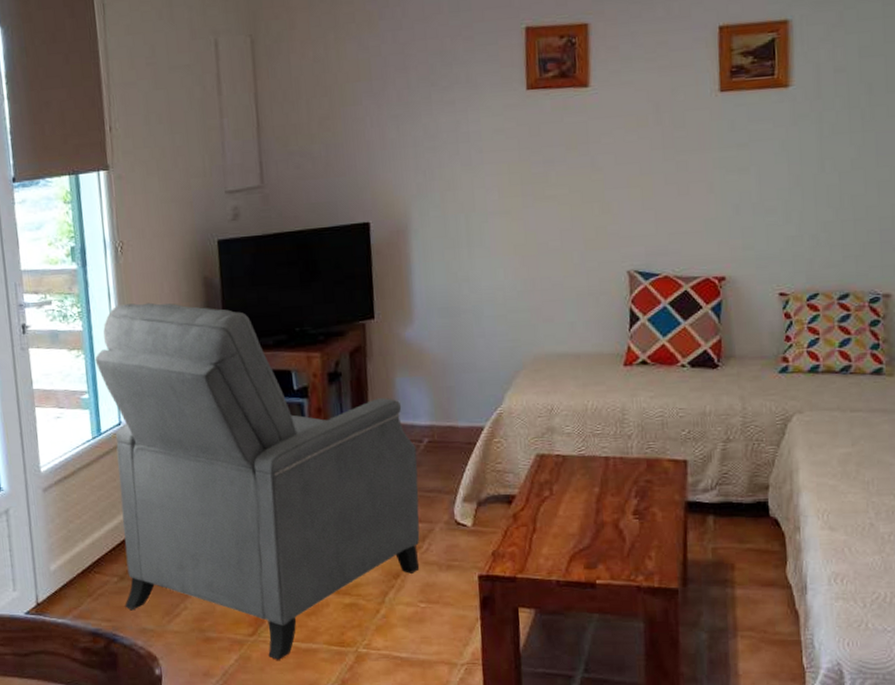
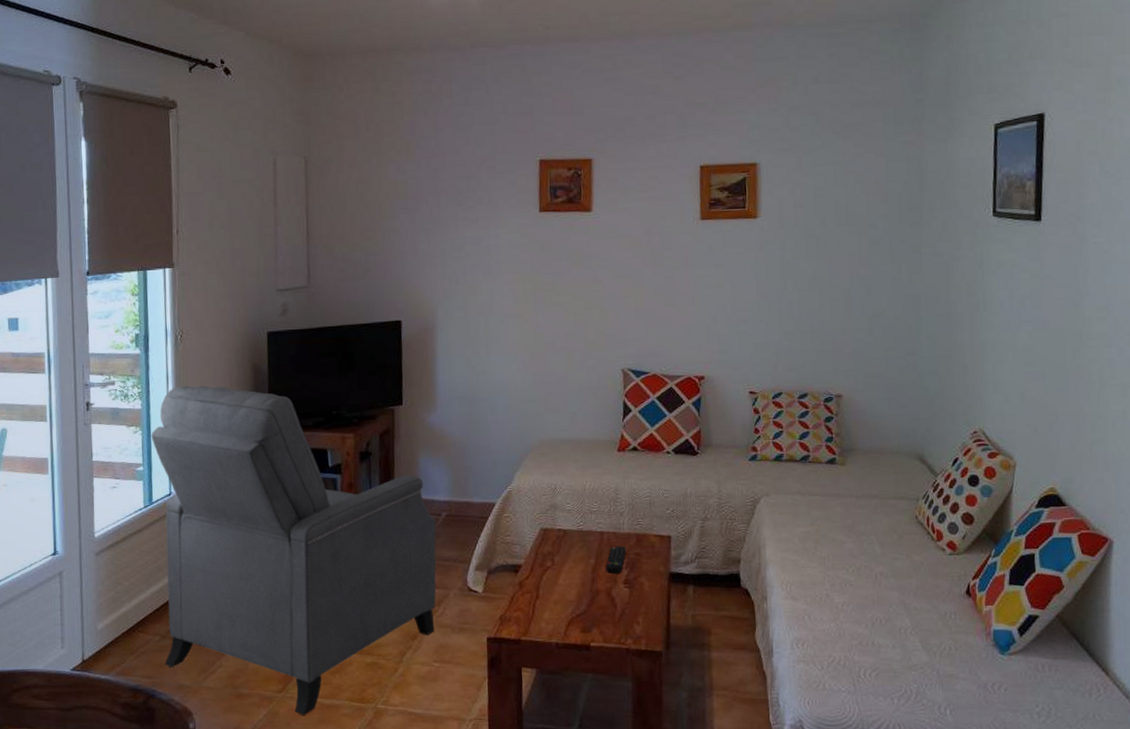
remote control: none [611,472,636,504] -> present [605,546,626,574]

